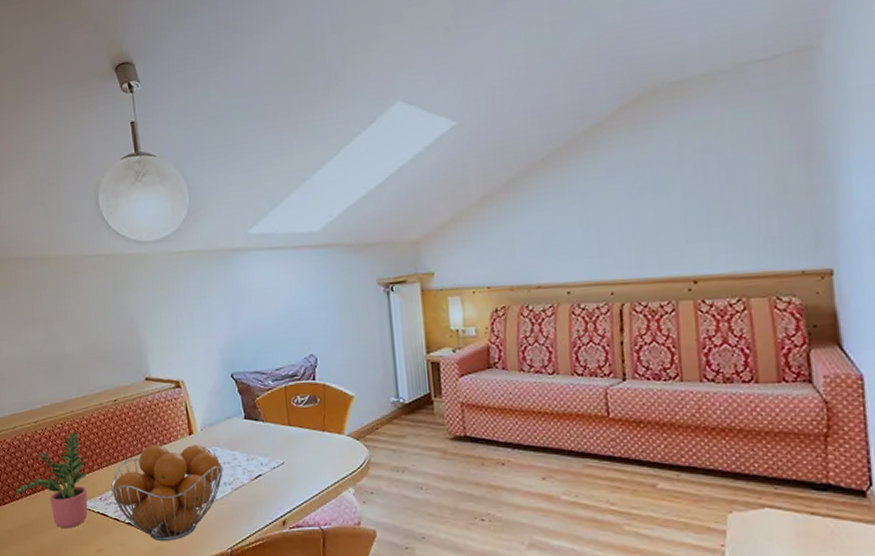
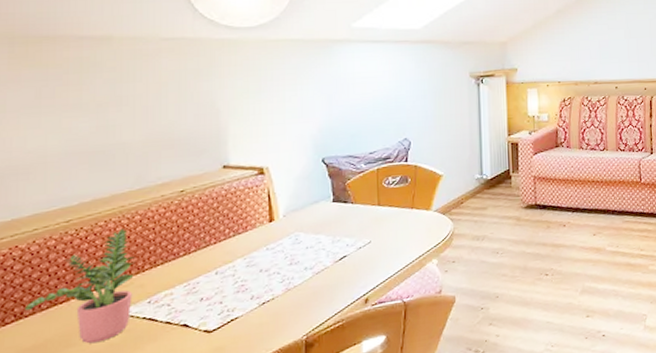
fruit basket: present [110,445,224,542] -> none [164,231,305,340]

